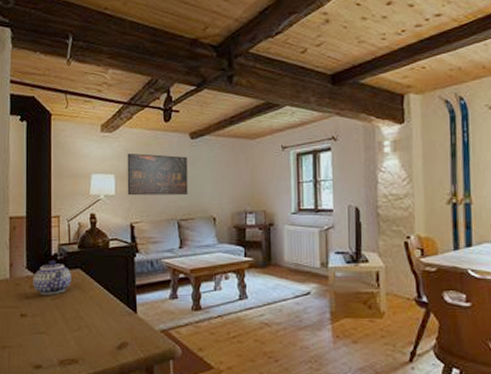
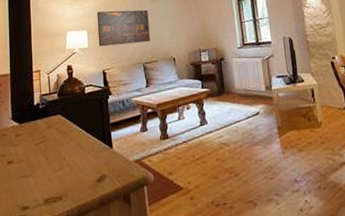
teapot: present [33,260,71,295] -> none [18,109,53,142]

